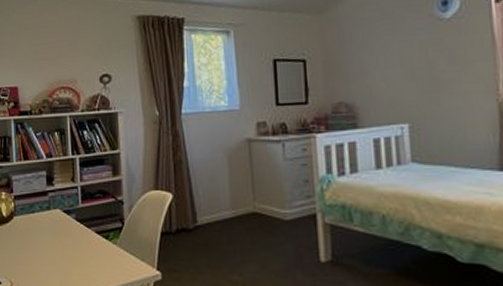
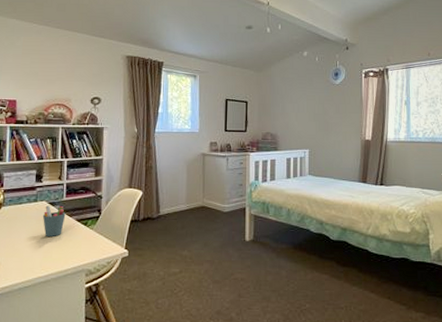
pen holder: none [57,214,84,253] -> present [42,205,66,236]

